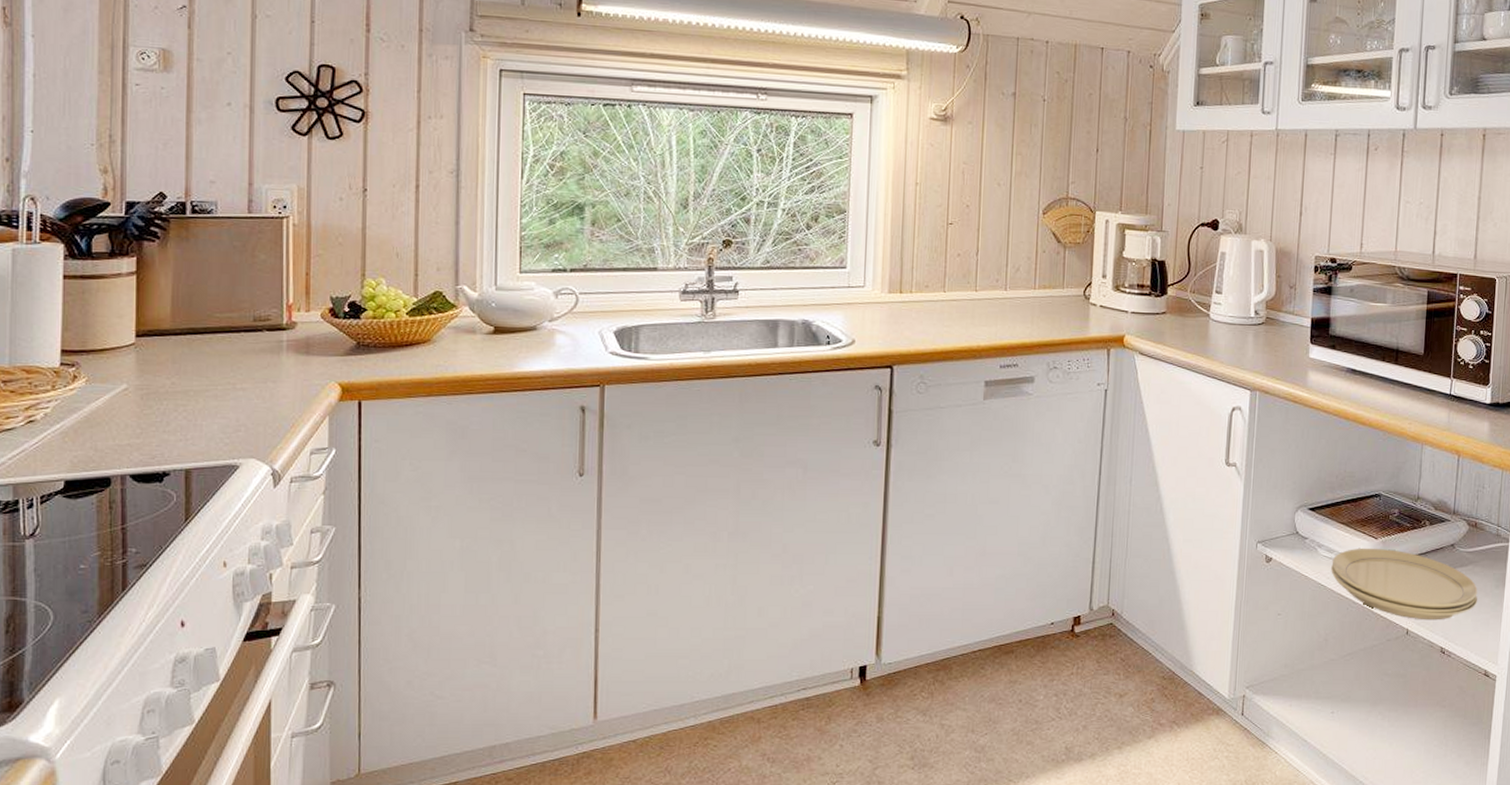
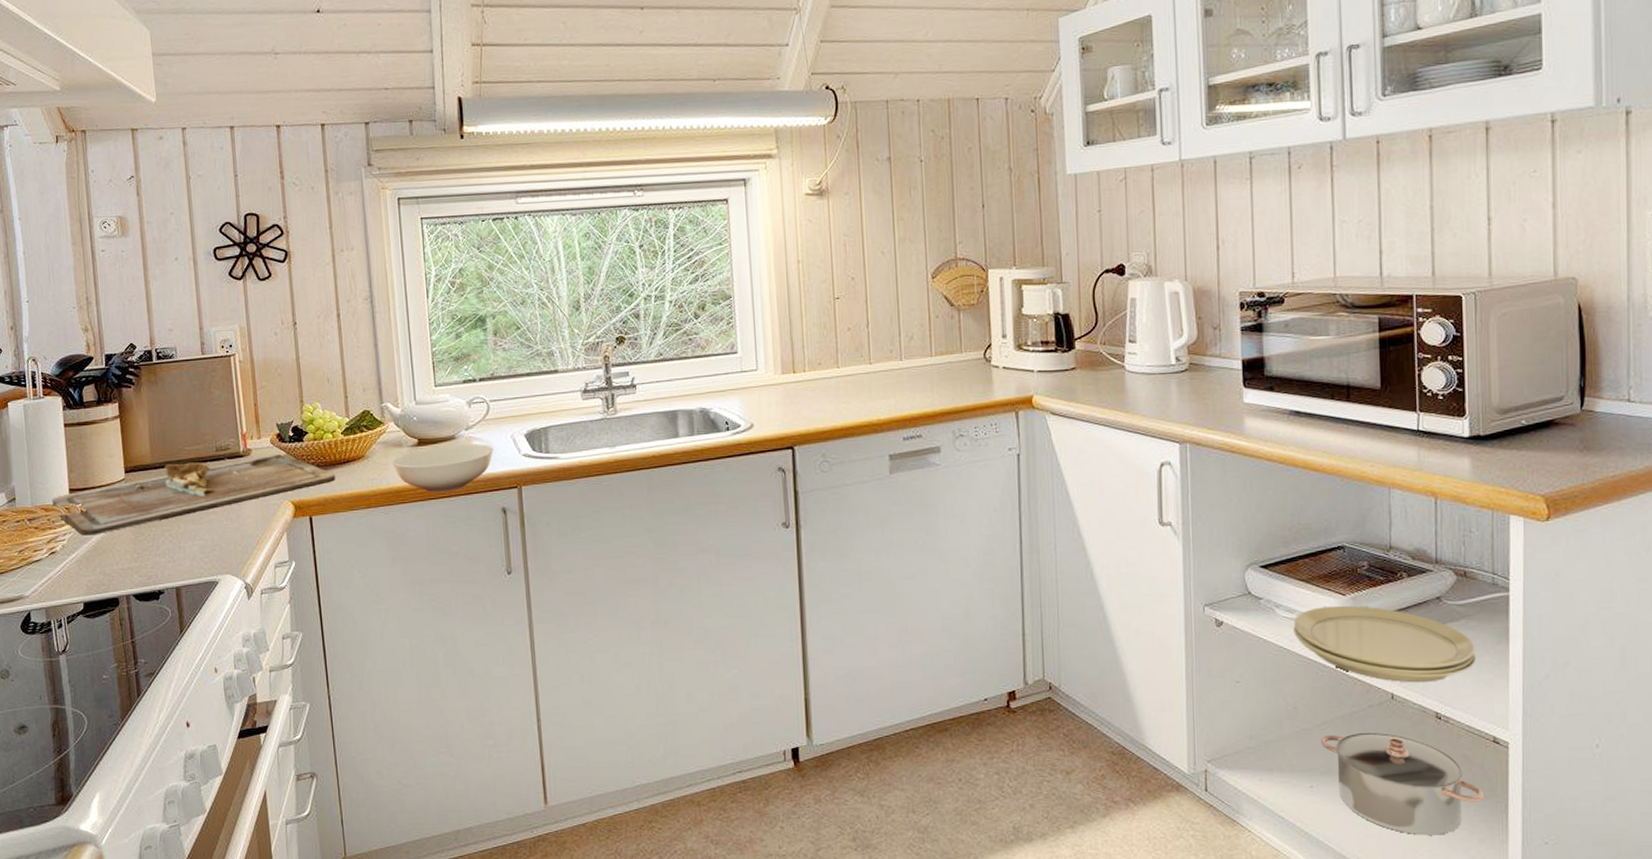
cutting board: none [37,330,394,405] -> present [51,454,336,536]
bowl: none [461,335,578,386] -> present [391,443,494,493]
cooking pot: none [1344,665,1473,758] -> present [1320,733,1485,836]

